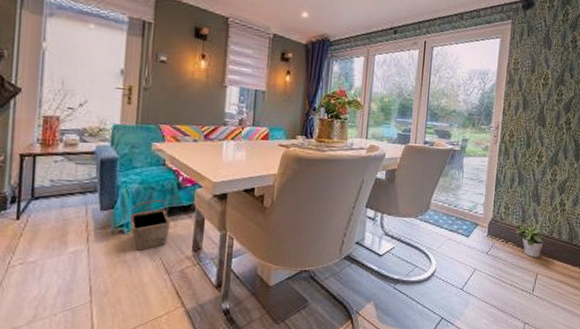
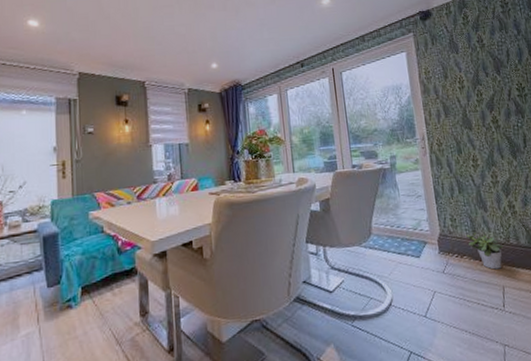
basket: present [129,200,170,251] -> none [75,268,115,324]

